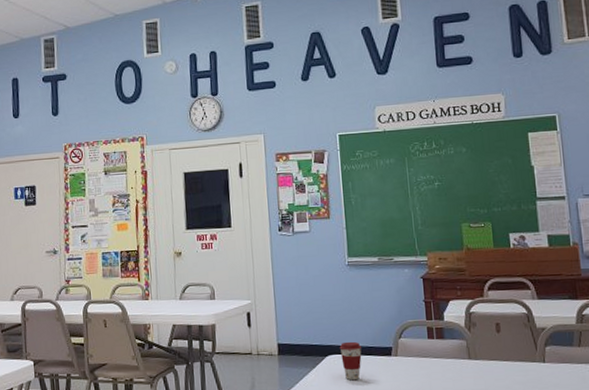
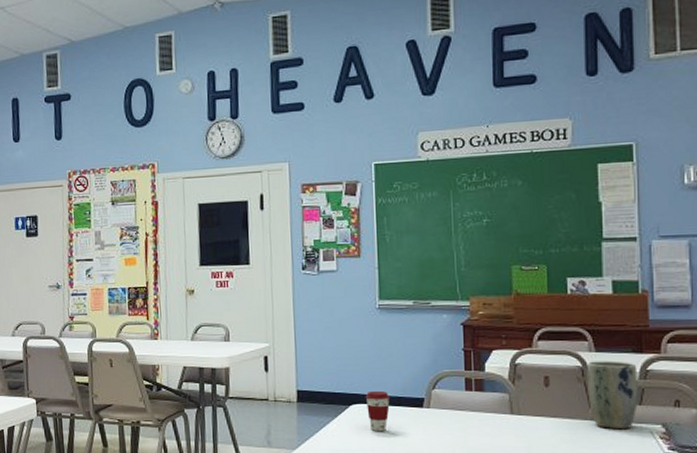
plant pot: none [531,307,577,370] -> present [587,360,638,430]

